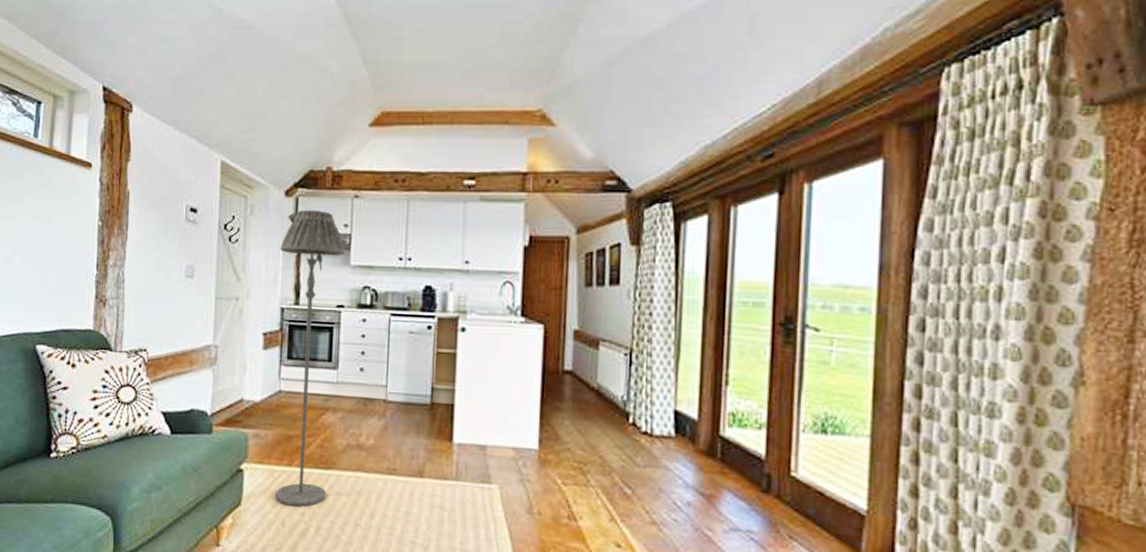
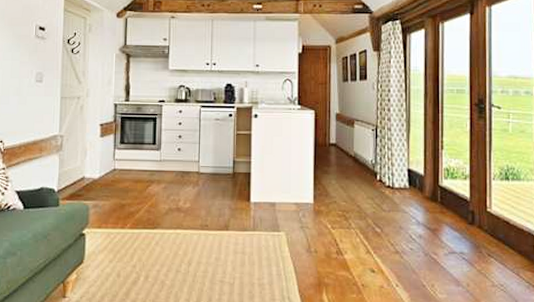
floor lamp: present [274,209,345,507] -> none [111,27,164,260]

